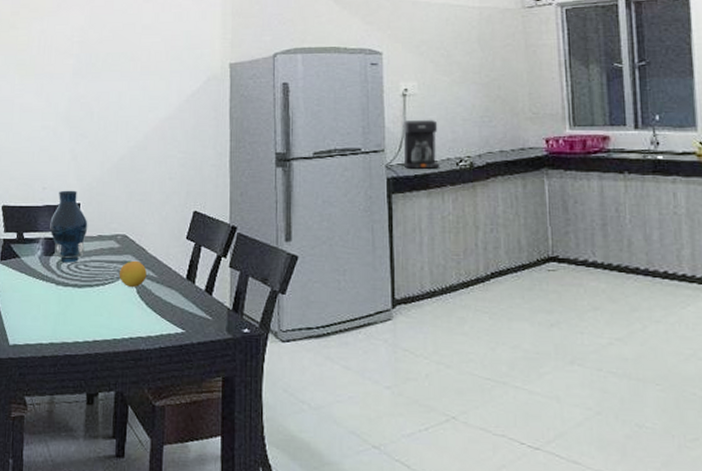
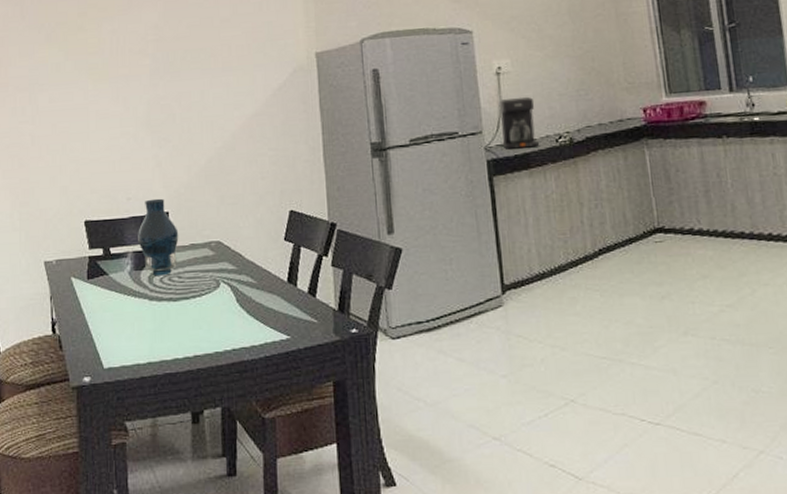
fruit: present [120,260,147,288] -> none [216,267,245,297]

